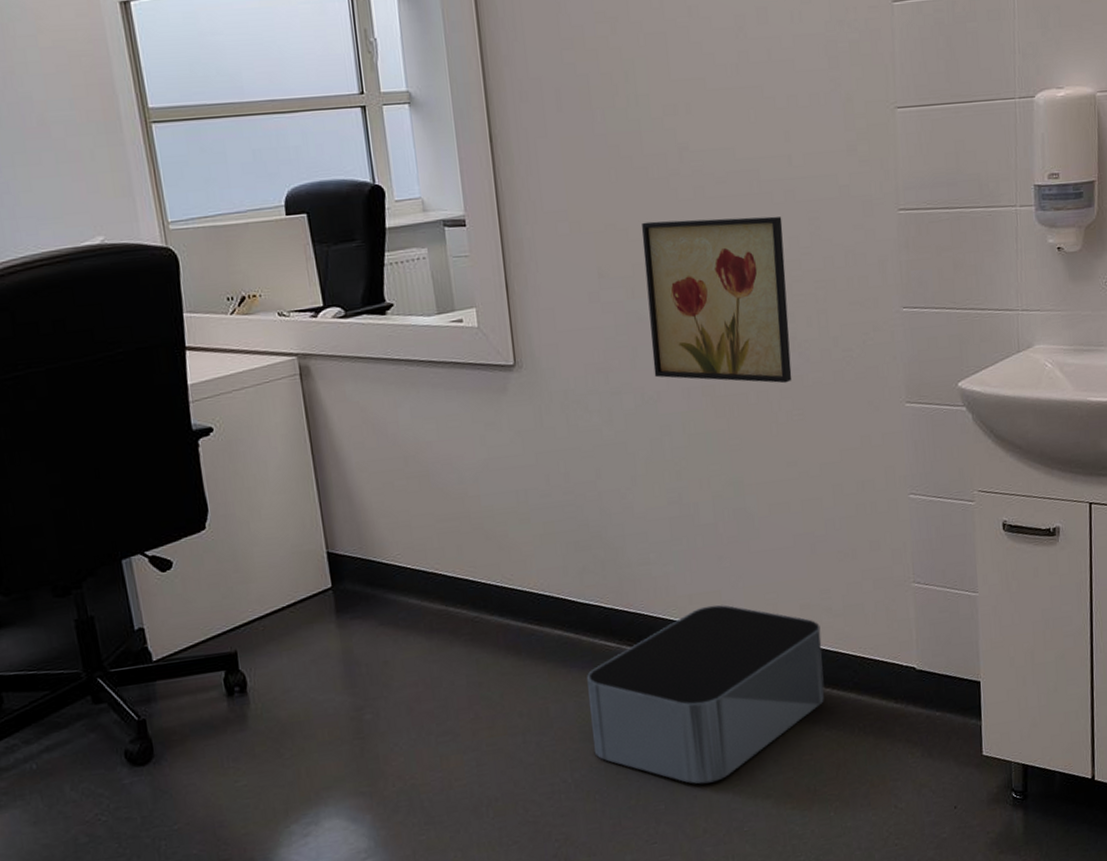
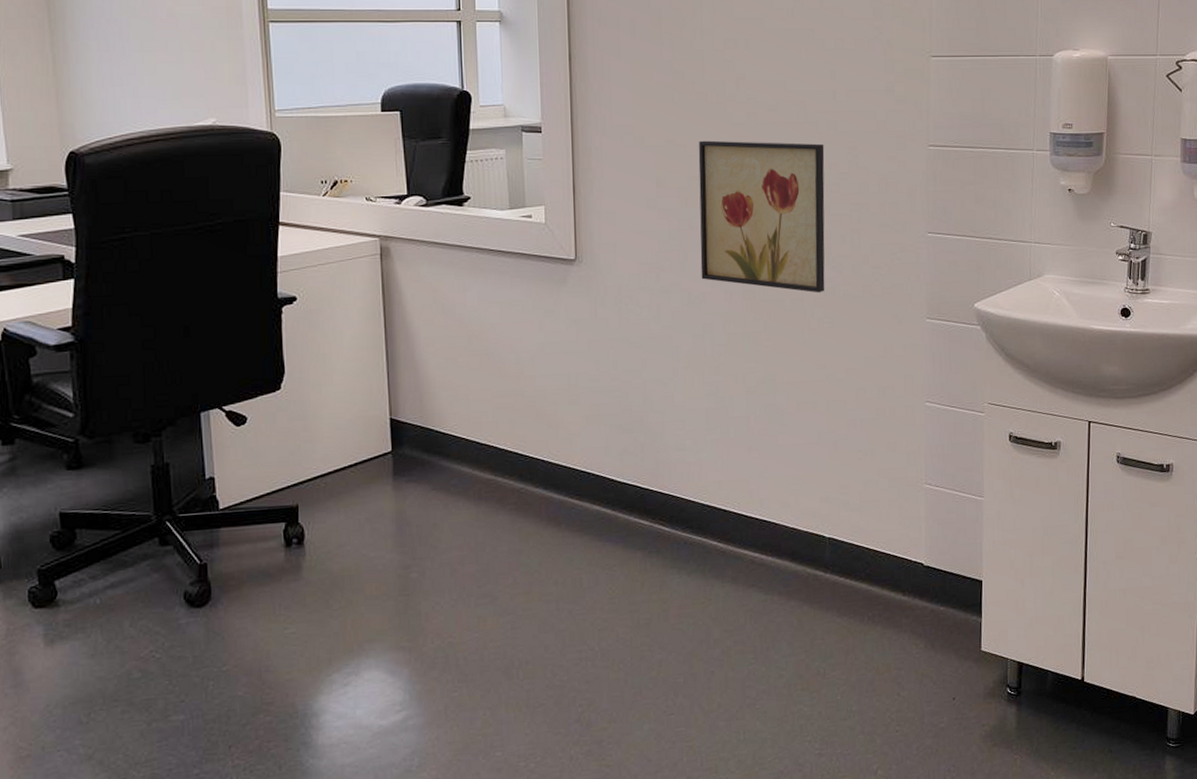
storage bin: present [587,605,825,784] -> none [620,492,839,661]

